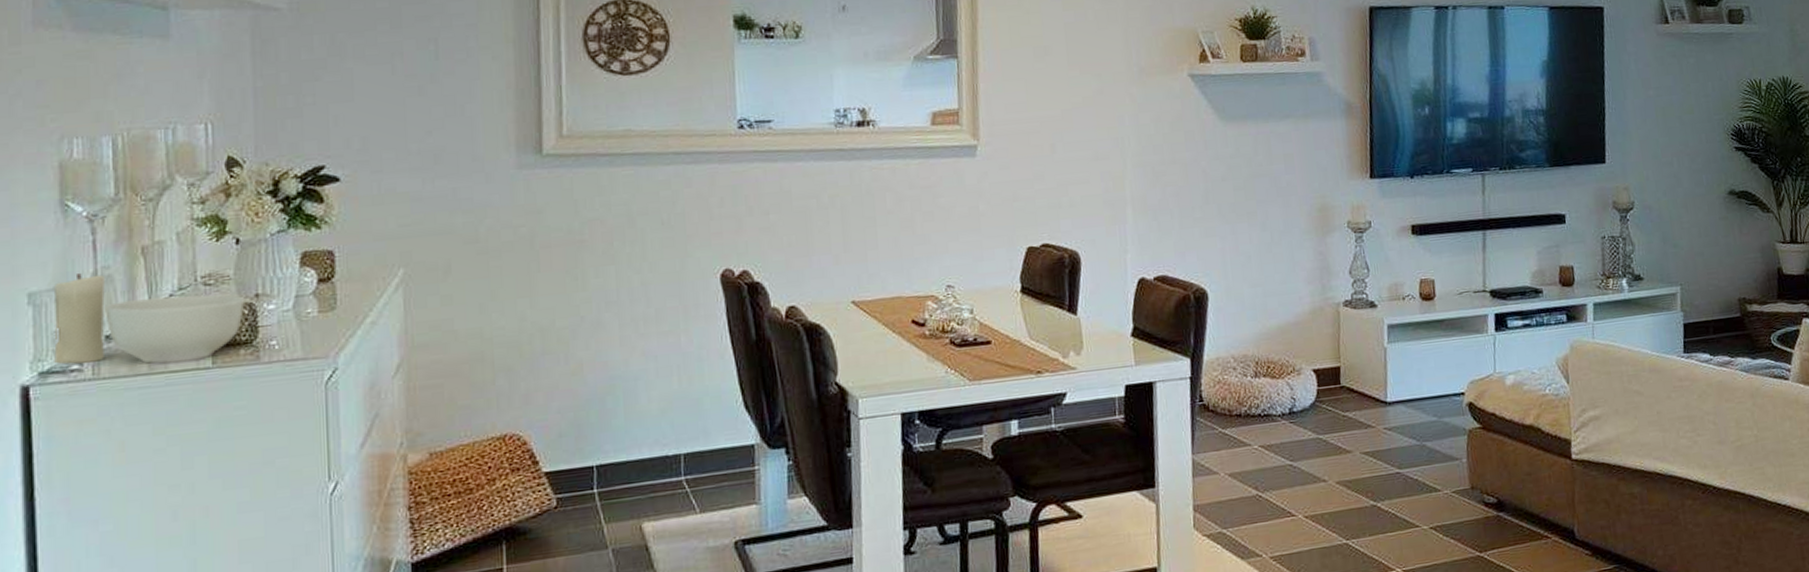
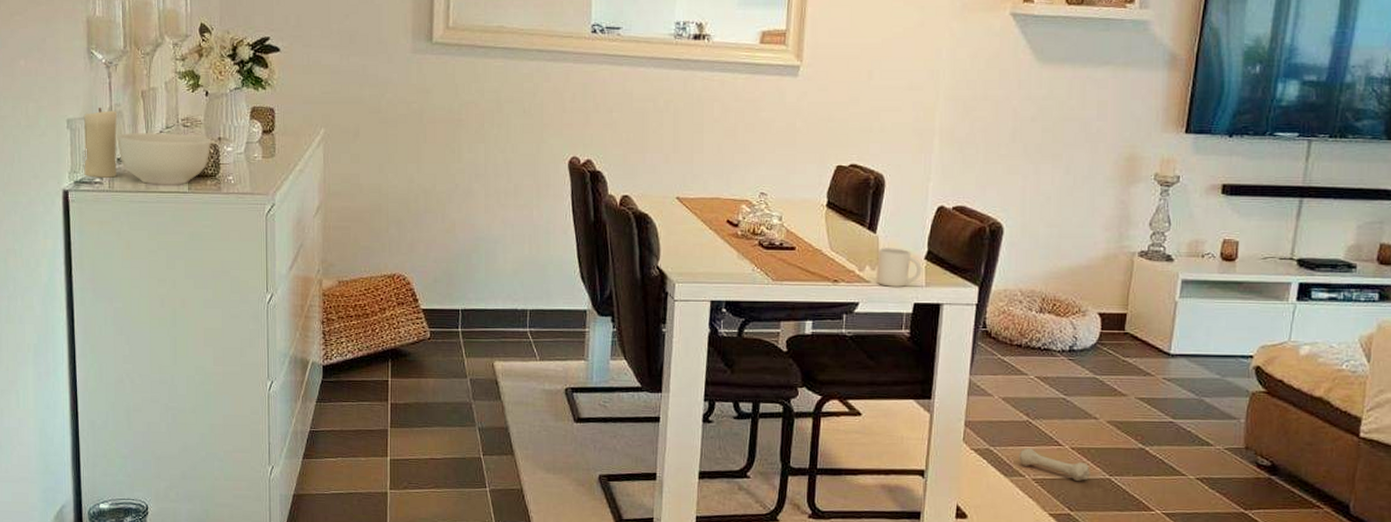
mug: none [1081,328,1130,371] -> present [876,248,922,287]
dog toy: none [1253,524,1327,553] -> present [1019,448,1090,482]

